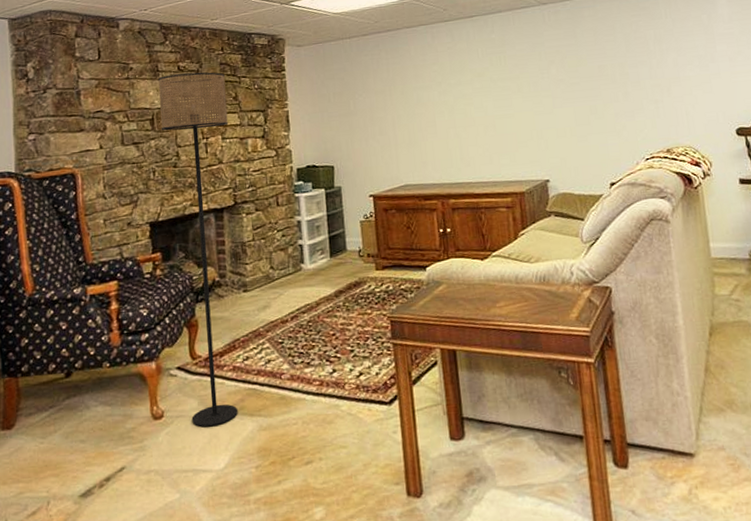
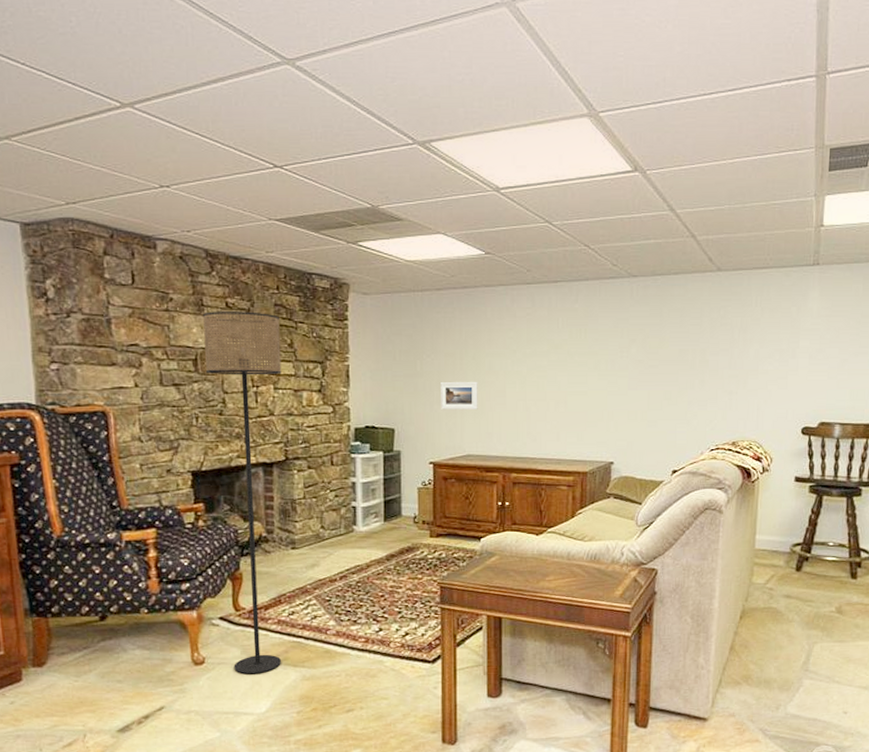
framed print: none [374,114,411,144] -> present [441,381,478,410]

